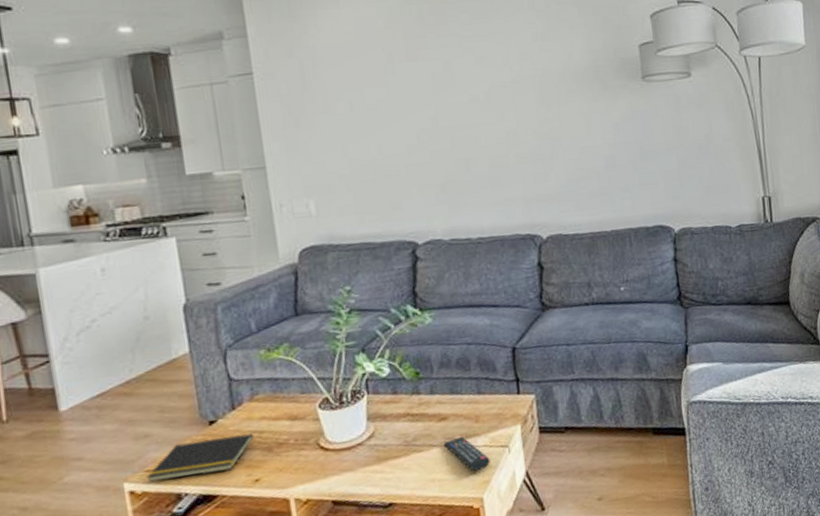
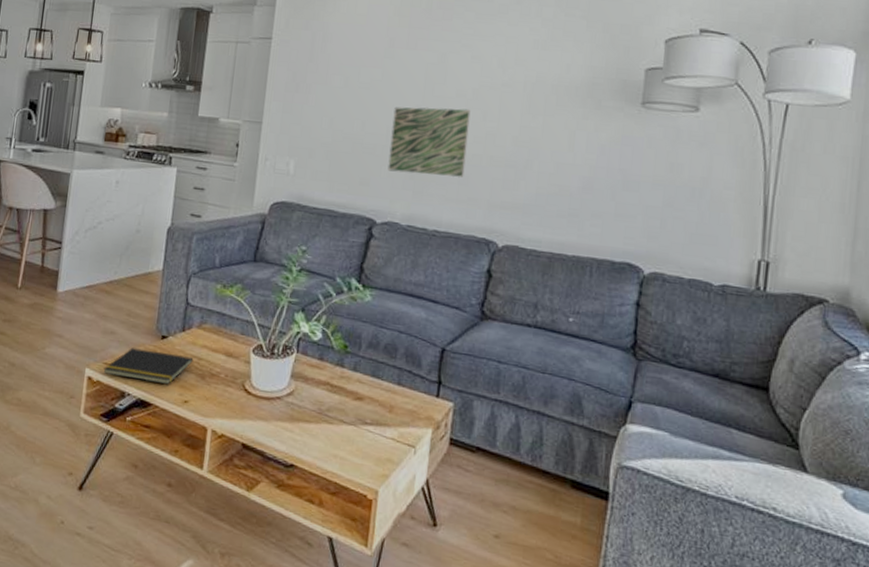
wall art: none [409,112,495,190] -> present [387,107,471,177]
remote control: present [444,437,490,472] -> none [354,421,394,463]

